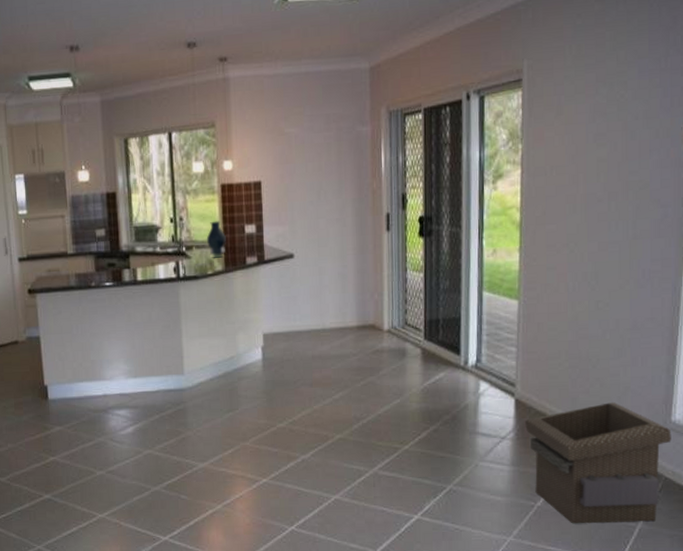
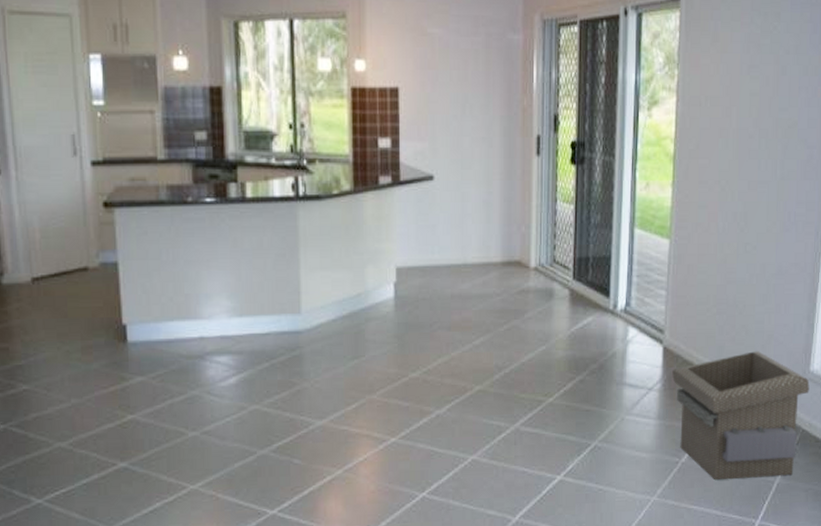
vase: present [206,221,227,258] -> none [332,130,357,175]

